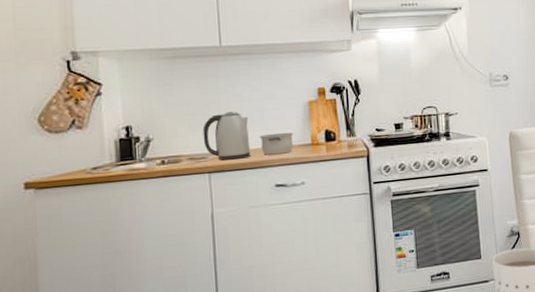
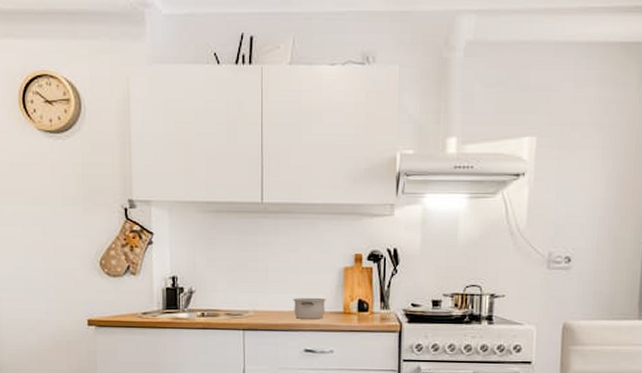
kettle: present [202,112,251,161] -> none [240,271,284,321]

